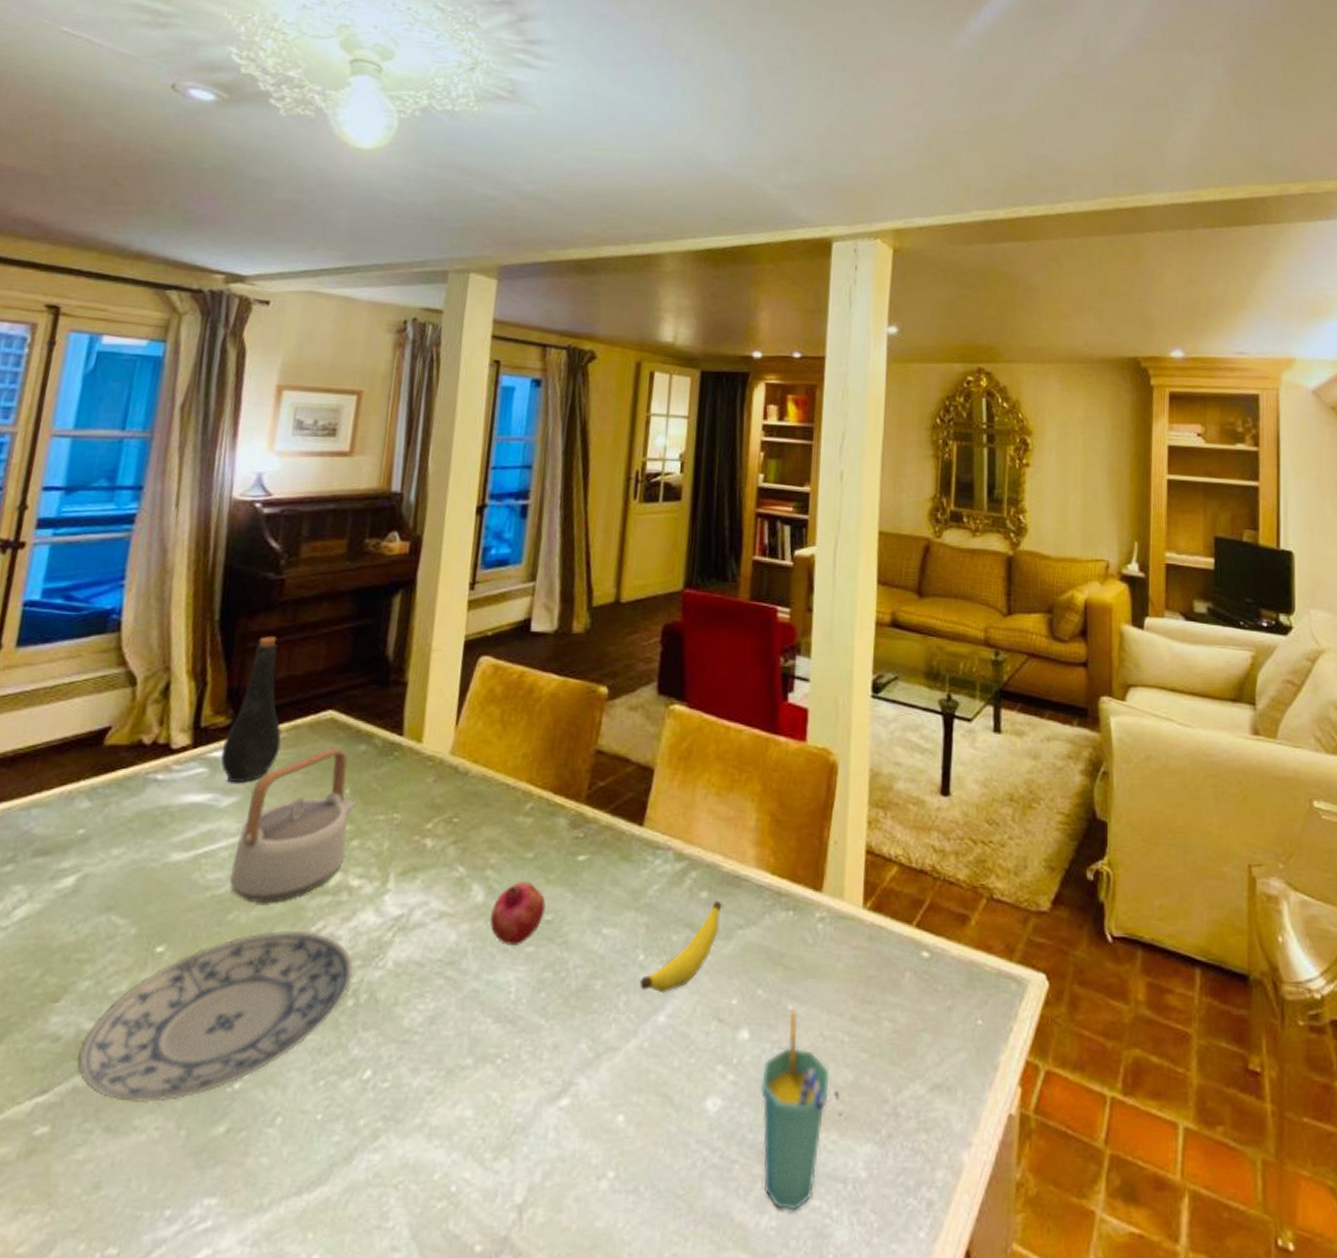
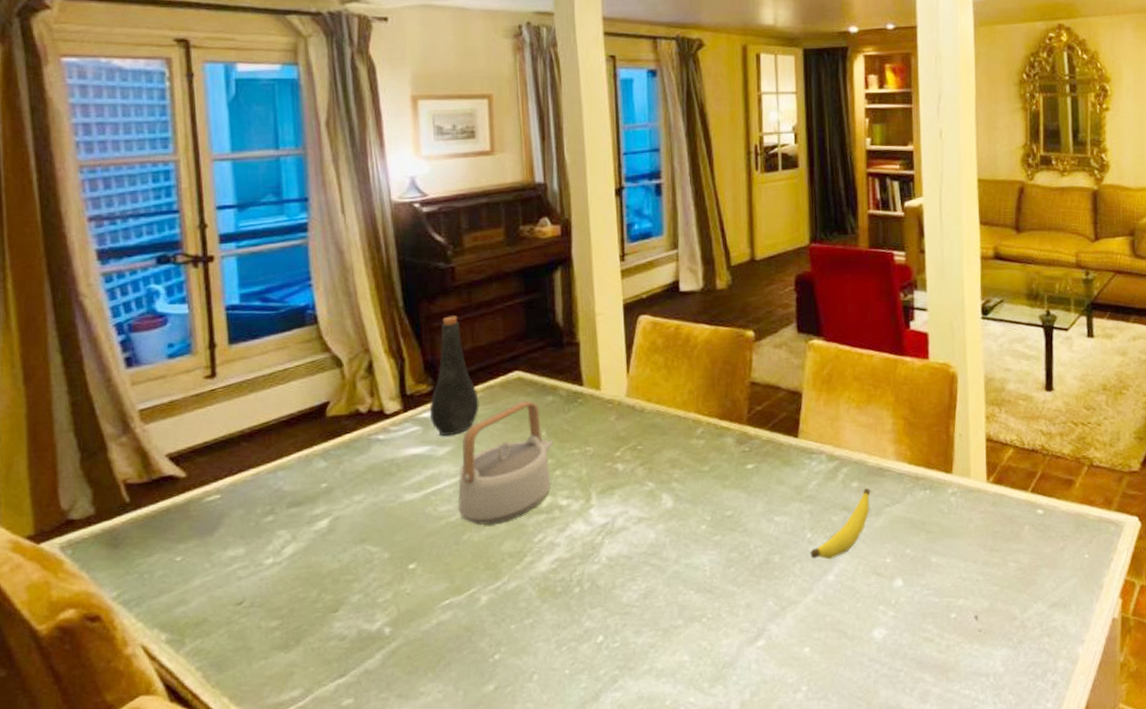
plate: present [77,931,353,1102] -> none [364,542,575,676]
fruit: present [490,881,546,945] -> none [681,488,725,537]
cup: present [760,1010,830,1211] -> none [915,561,970,699]

